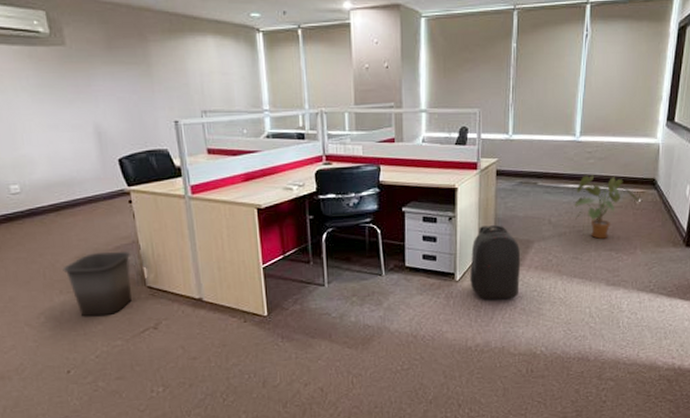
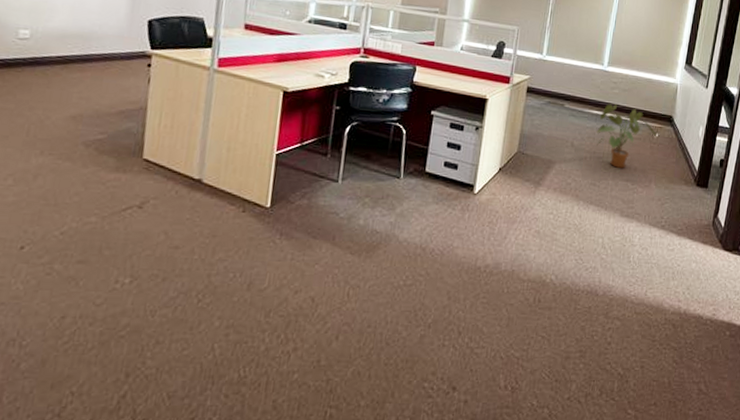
waste bin: present [62,252,132,317] -> none [51,113,134,187]
backpack: present [470,224,521,300] -> none [488,140,541,220]

